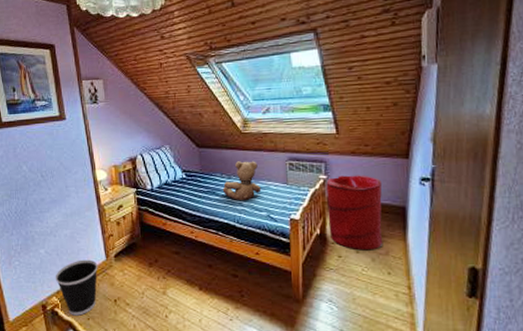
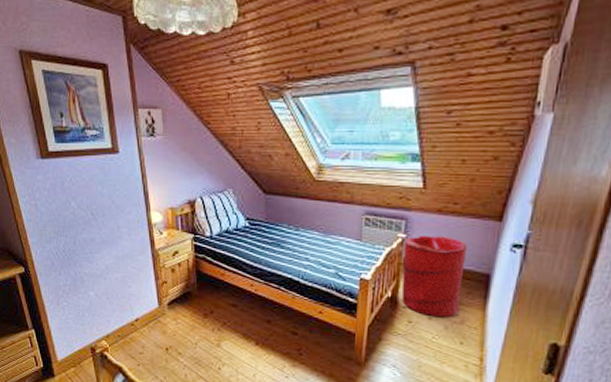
wastebasket: present [55,259,98,316] -> none [104,305,150,361]
teddy bear: present [222,161,262,201] -> none [288,212,332,256]

